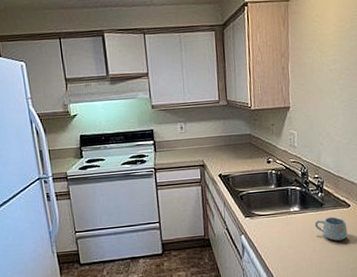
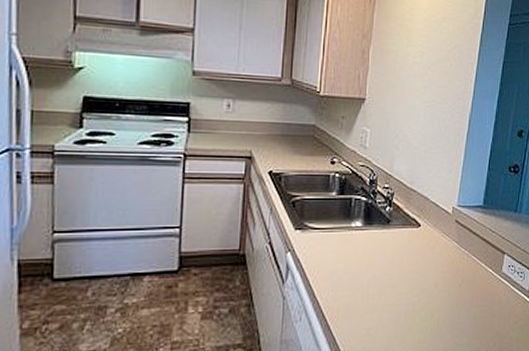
mug: present [314,216,348,241] -> none [377,237,415,267]

